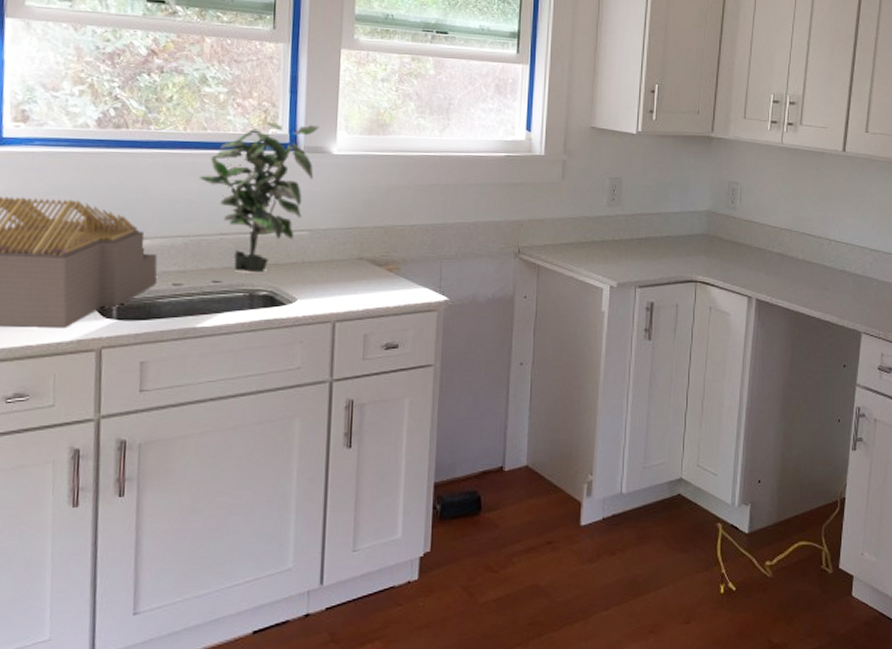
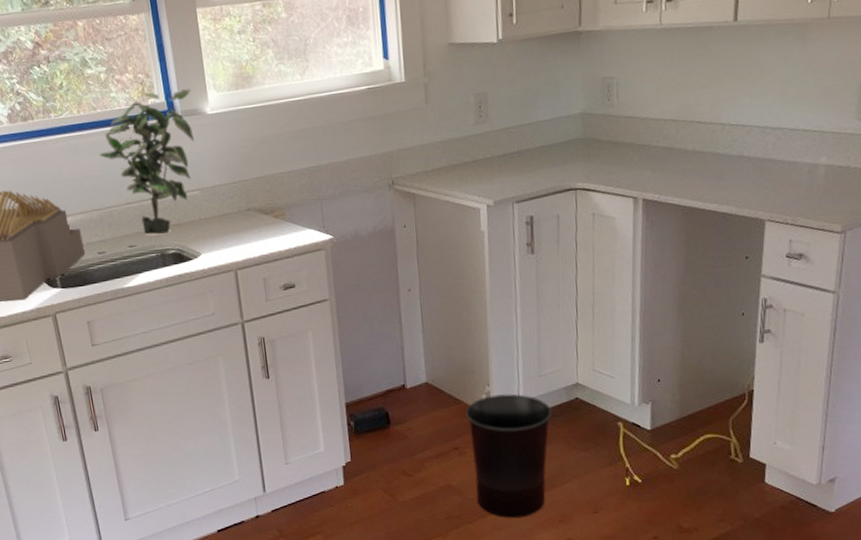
waste bin: none [564,484,653,626] -> present [465,393,552,518]

